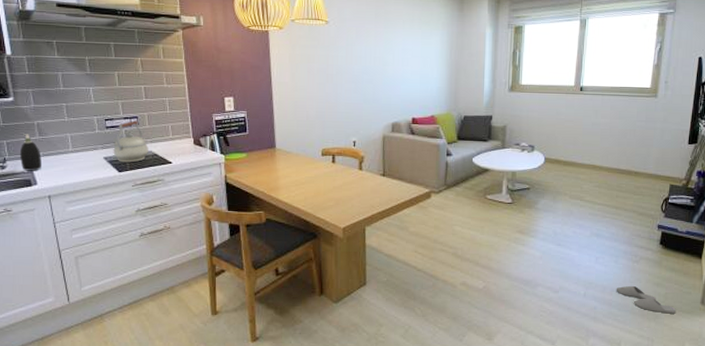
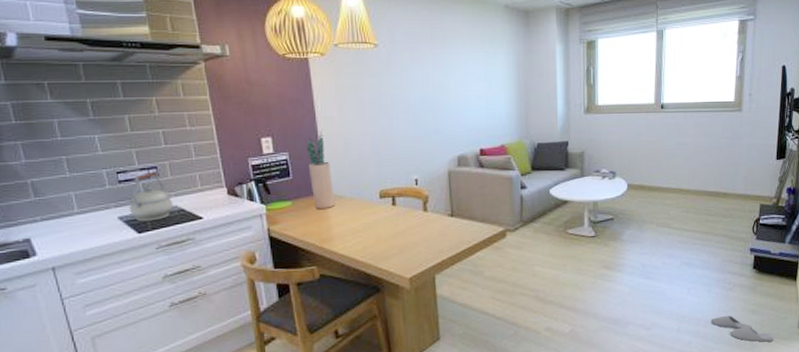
soap dispenser: present [19,134,41,171] -> none [11,195,40,240]
vase: none [262,94,284,163] -> present [307,131,336,210]

